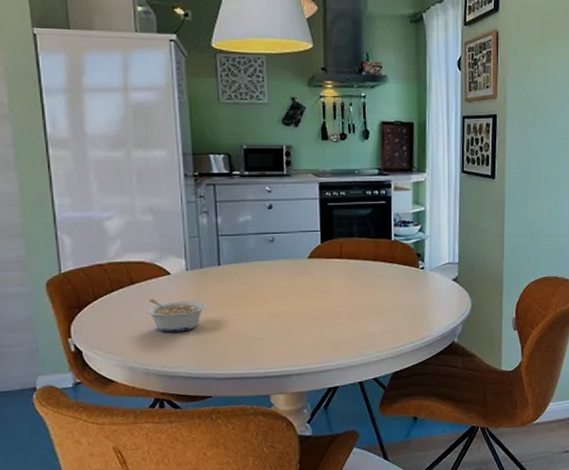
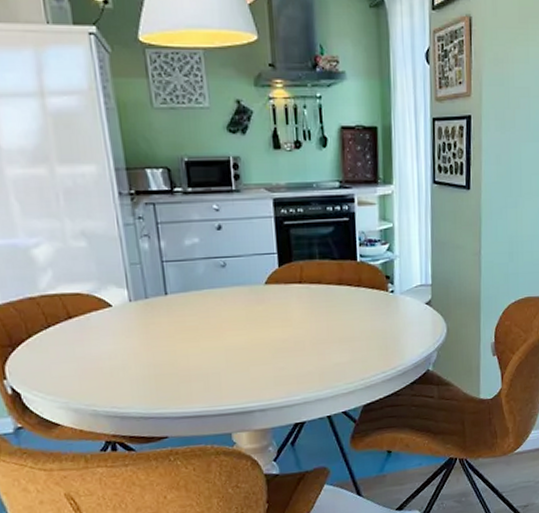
legume: present [146,298,207,333] -> none [88,333,155,370]

